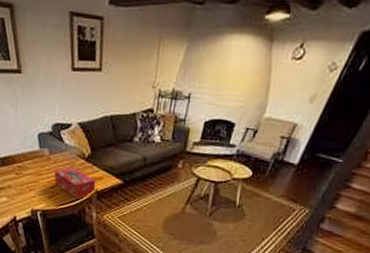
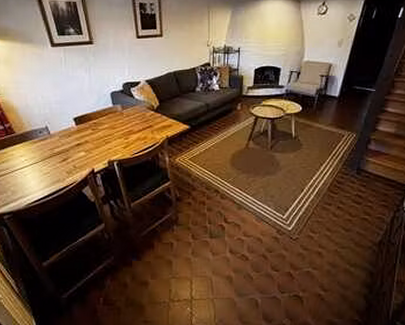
tissue box: present [54,167,96,199] -> none [127,118,166,146]

